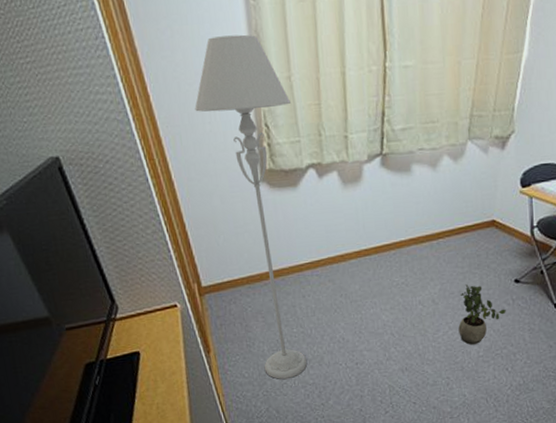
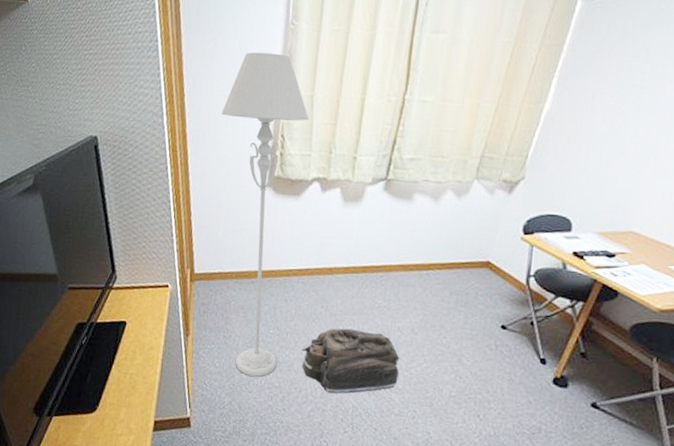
duffel bag: none [329,310,428,379] -> present [301,328,400,394]
potted plant: present [458,284,506,345] -> none [433,320,487,383]

